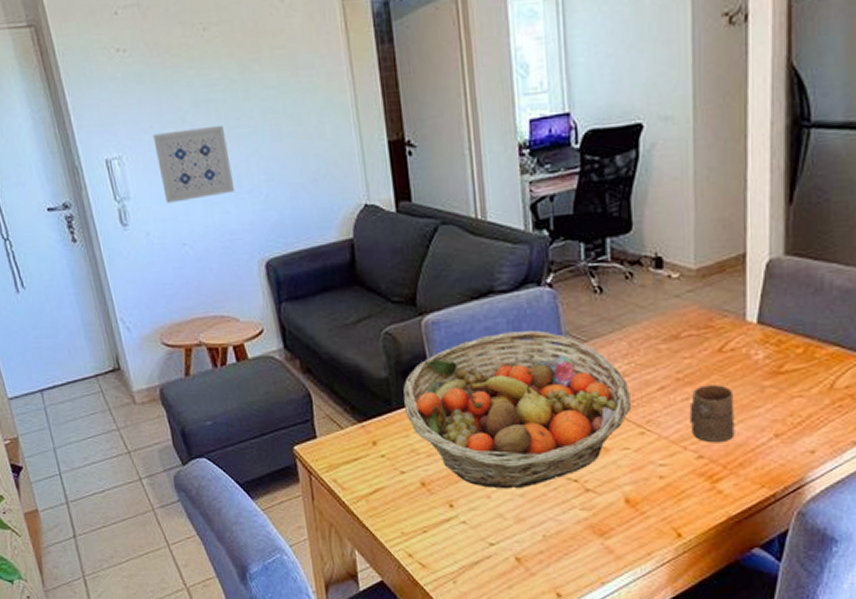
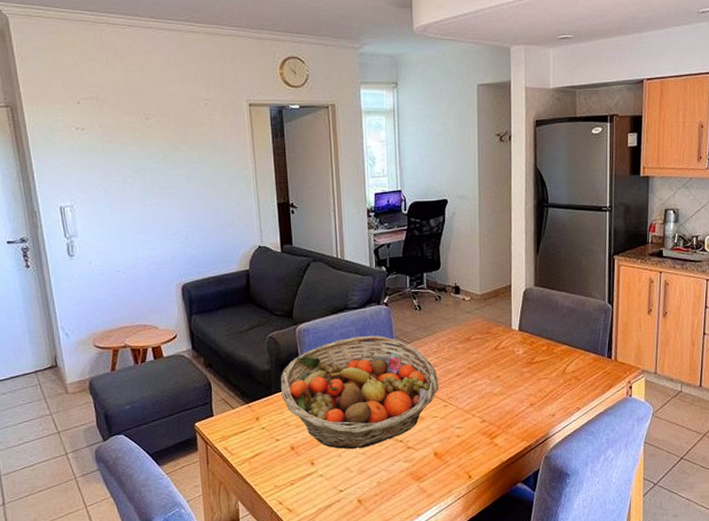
wall art: present [153,125,235,203] -> none [100,186,162,241]
cup: present [689,385,735,443] -> none [476,371,505,411]

